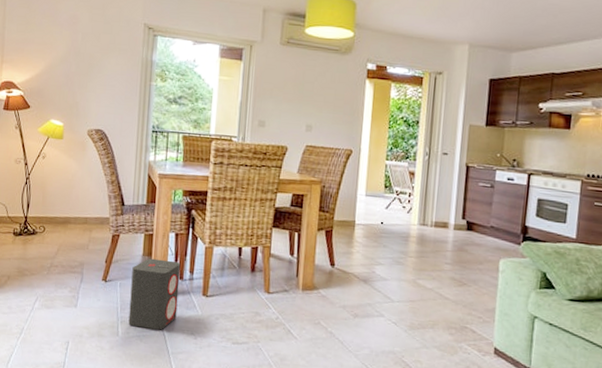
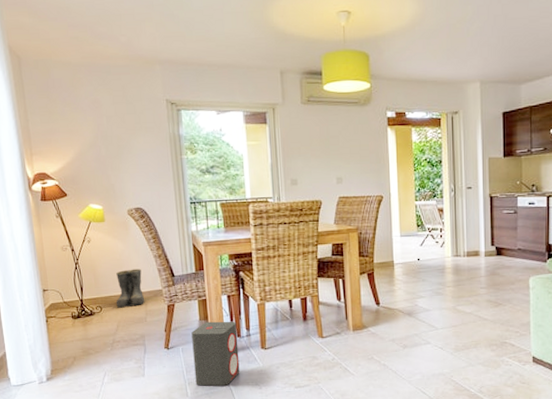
boots: none [60,192,92,232] -> present [116,269,145,308]

